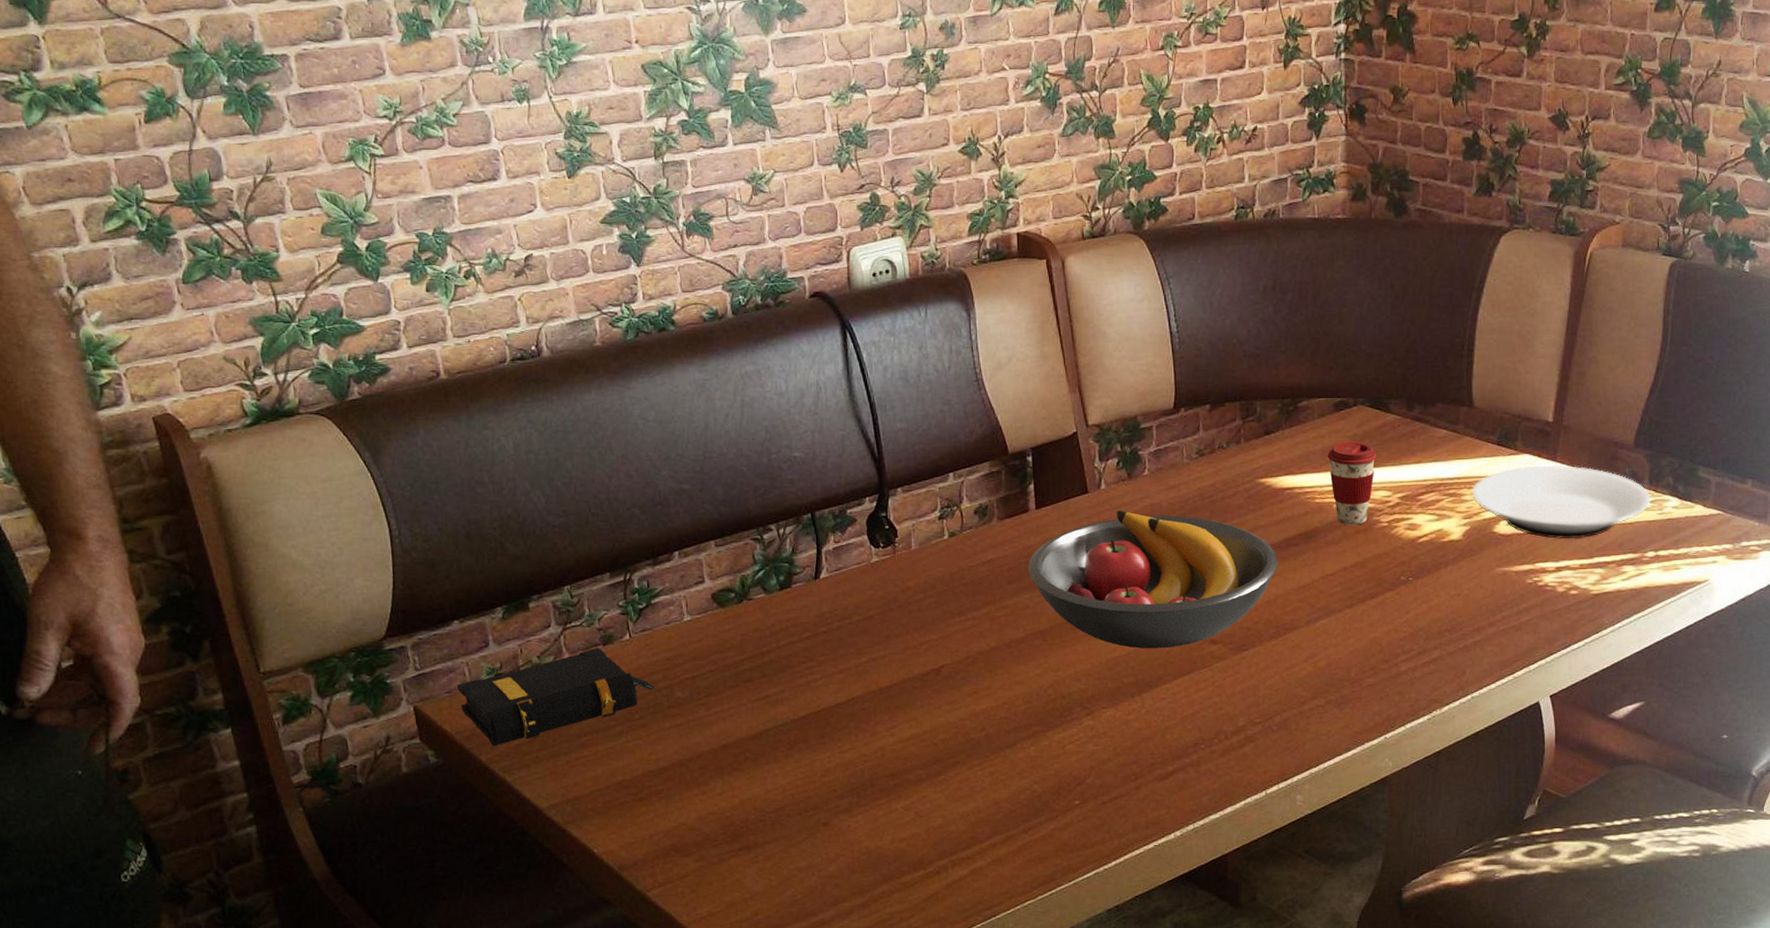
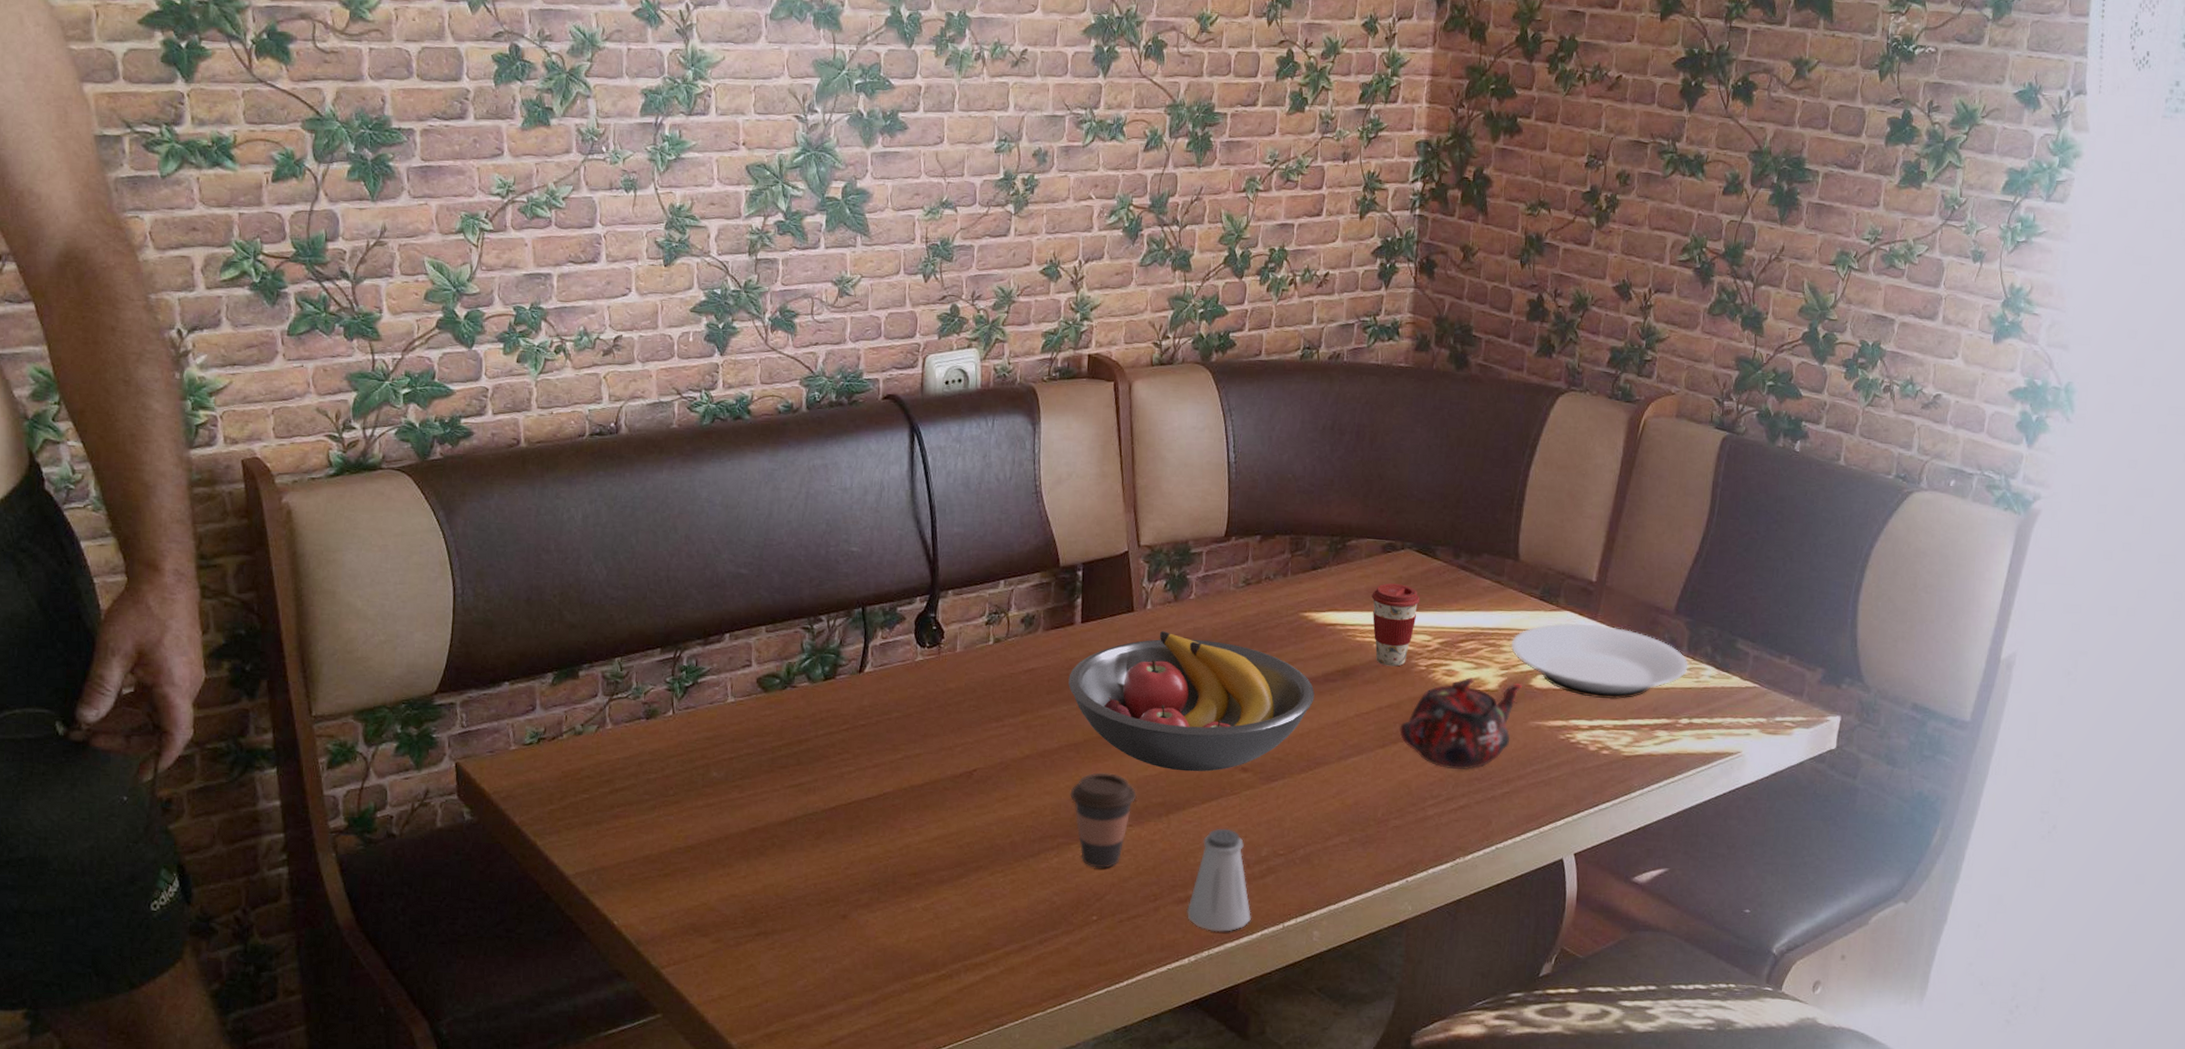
book: present [456,647,655,746] -> none [499,721,692,809]
coffee cup: none [1041,657,1108,753] -> present [1070,773,1137,868]
saltshaker: none [1169,702,1233,805] -> present [1187,828,1251,932]
teapot: none [1366,530,1486,622] -> present [1399,678,1522,770]

